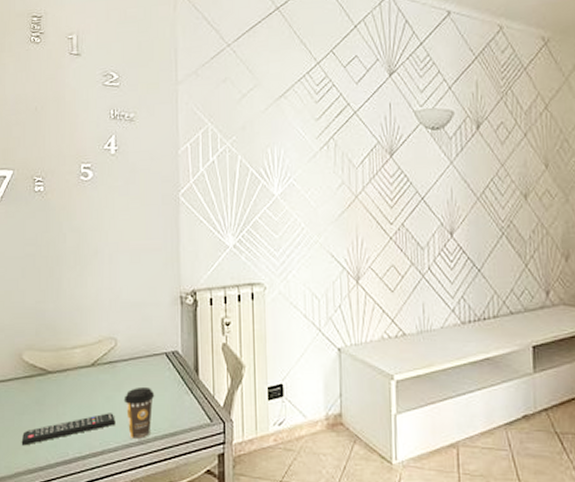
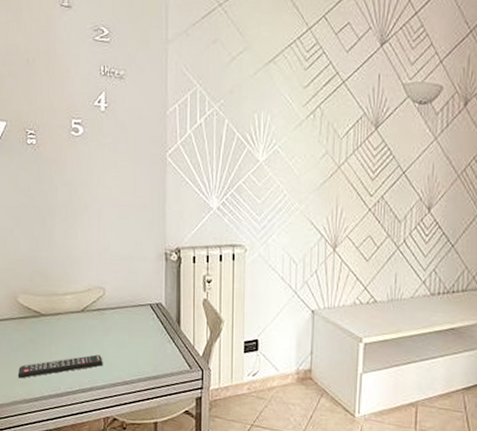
coffee cup: present [123,386,155,440] -> none [111,333,140,380]

